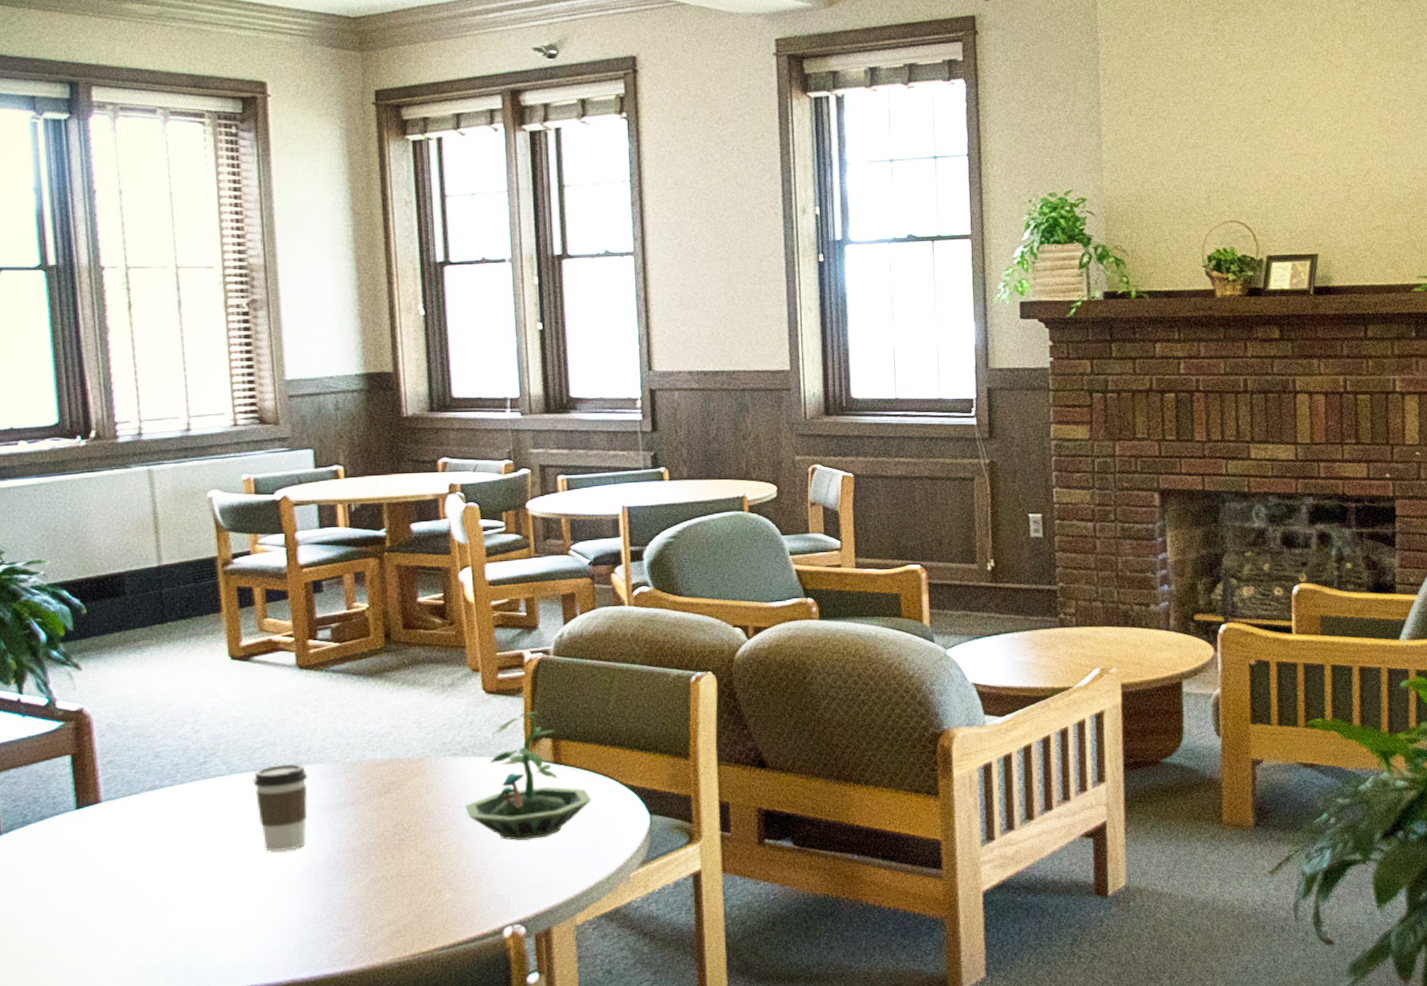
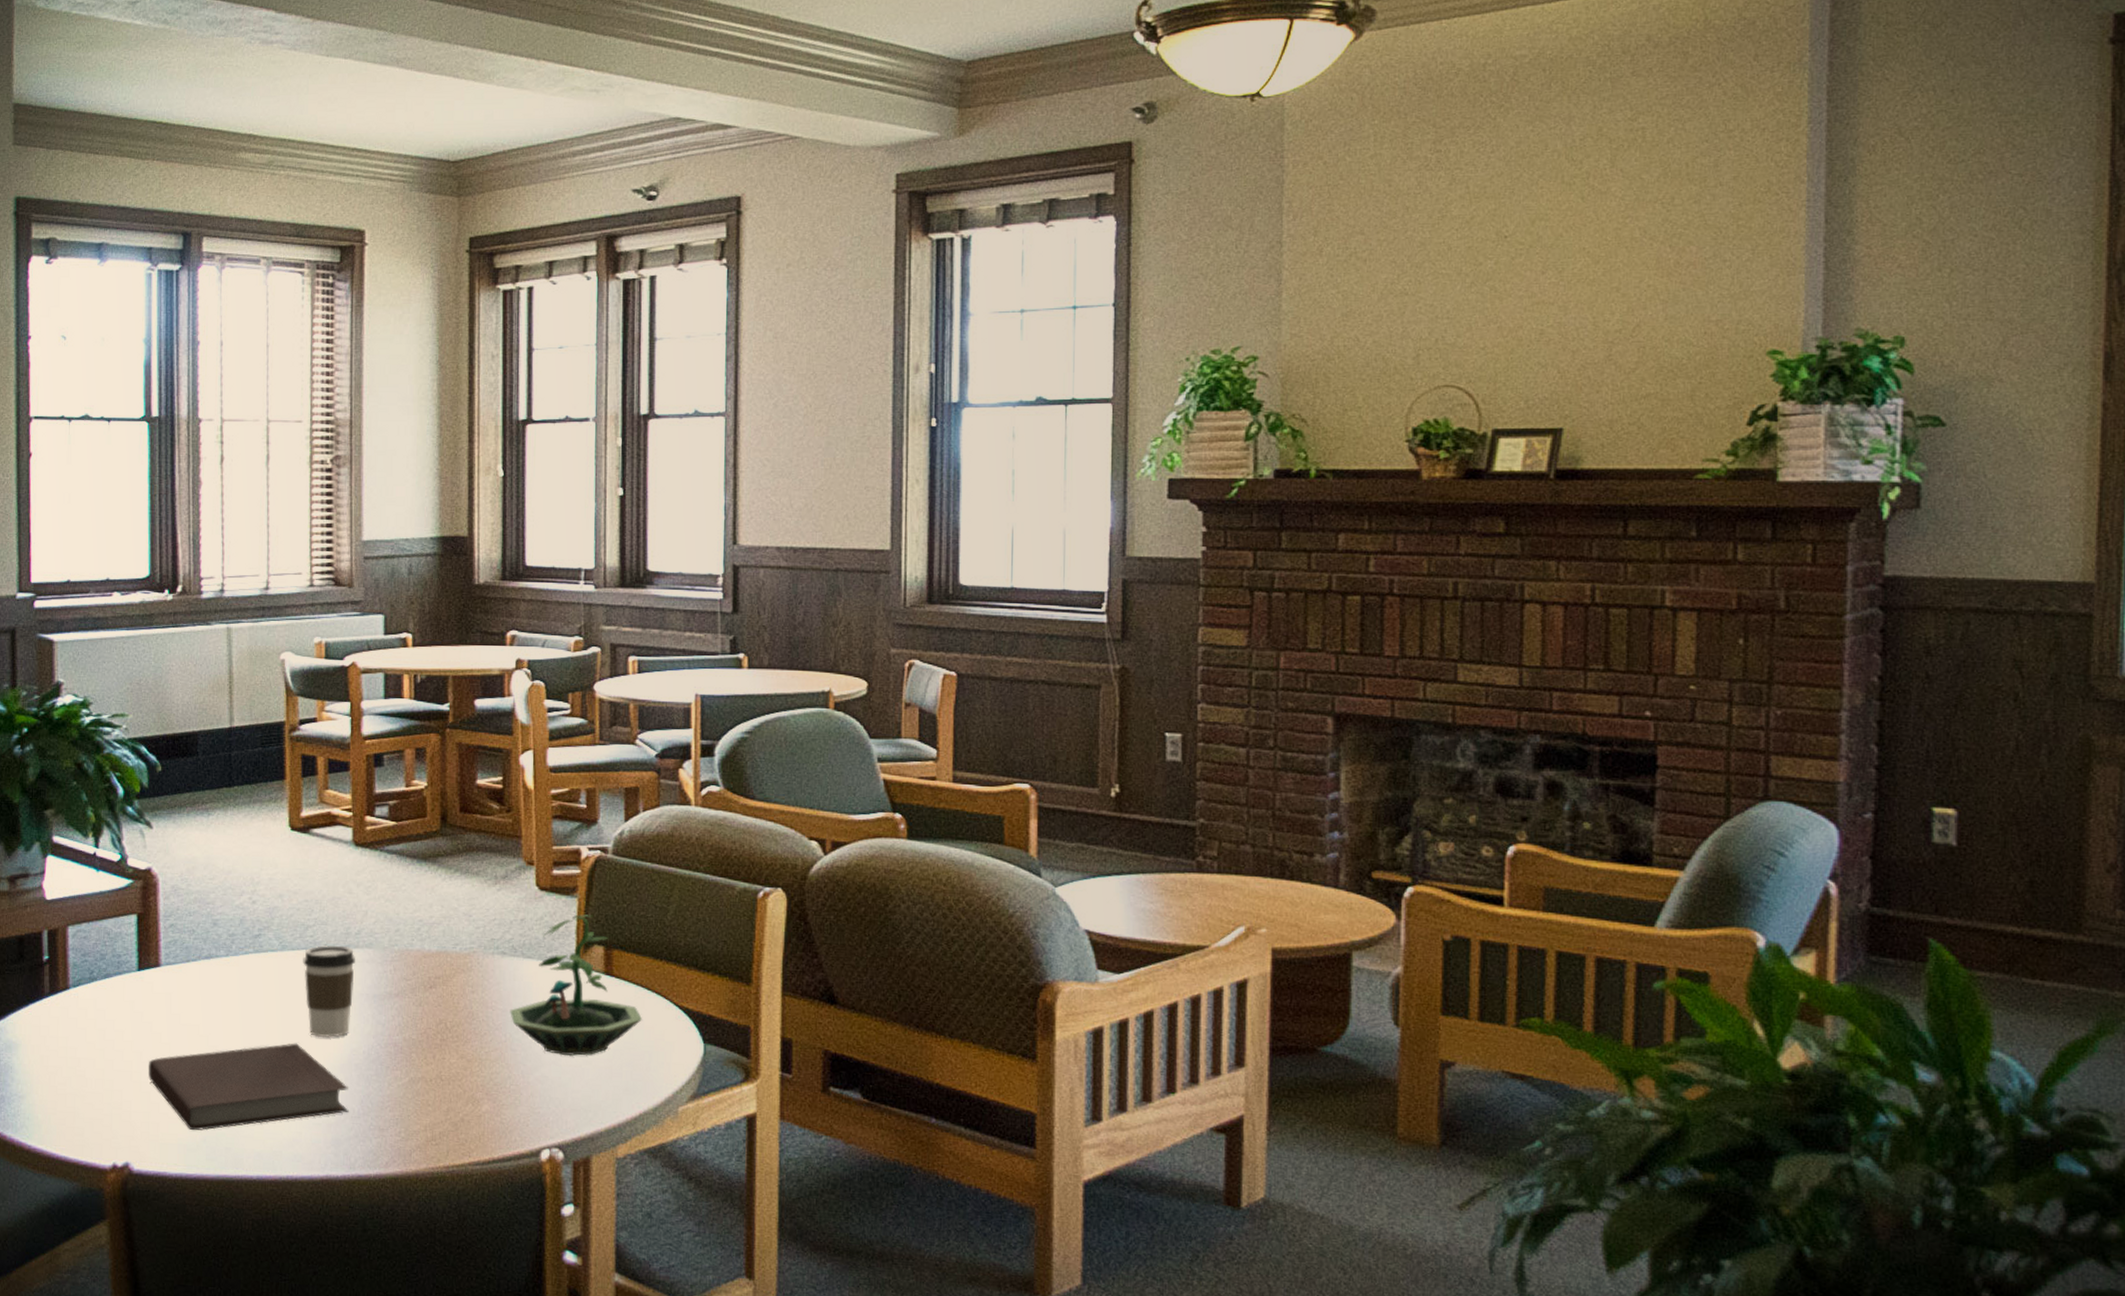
notebook: none [95,860,311,956] -> present [149,1043,349,1131]

